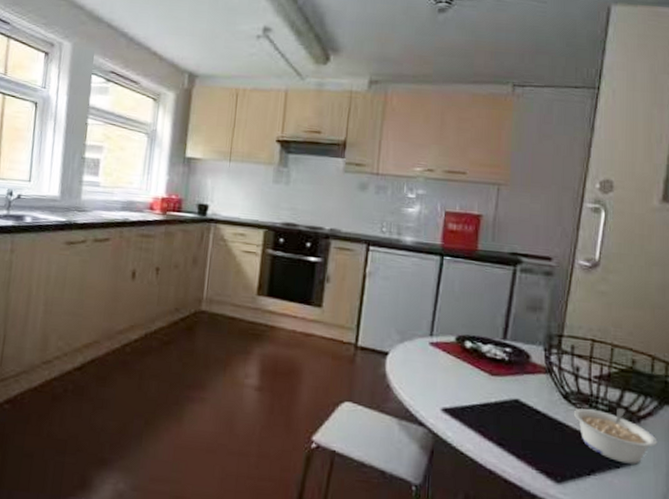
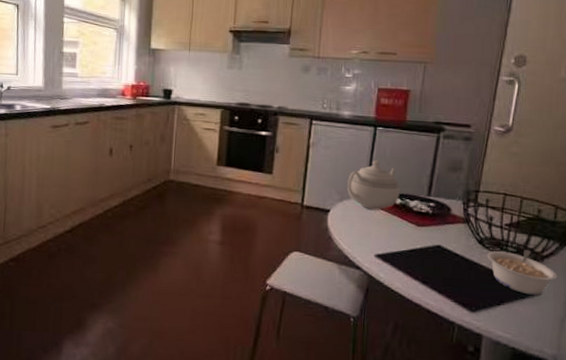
teapot: none [409,295,471,355] -> present [347,160,400,210]

